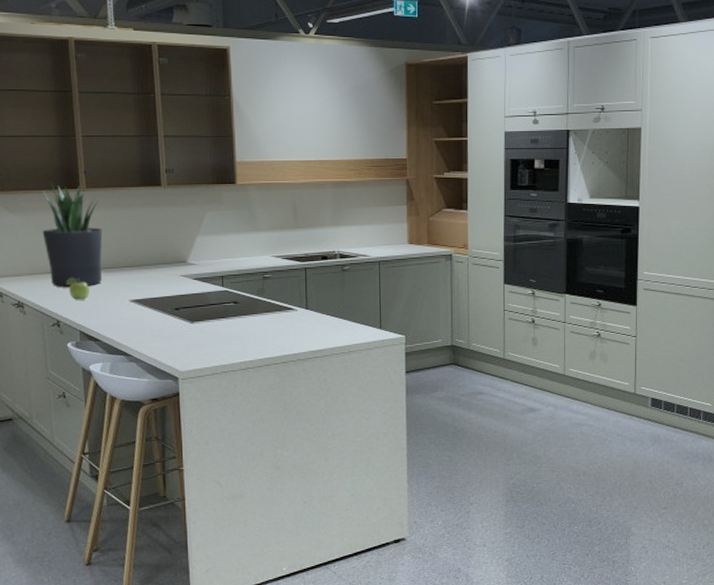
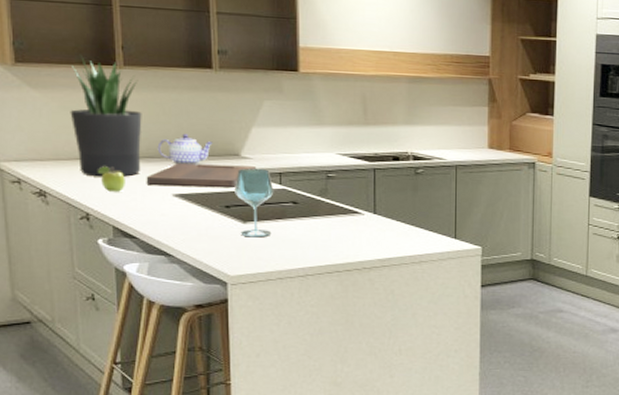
cutting board: none [107,271,201,292] -> present [146,163,256,187]
teapot: none [116,245,163,273] -> present [157,133,213,166]
wine glass: none [183,274,217,336] -> present [235,168,274,238]

